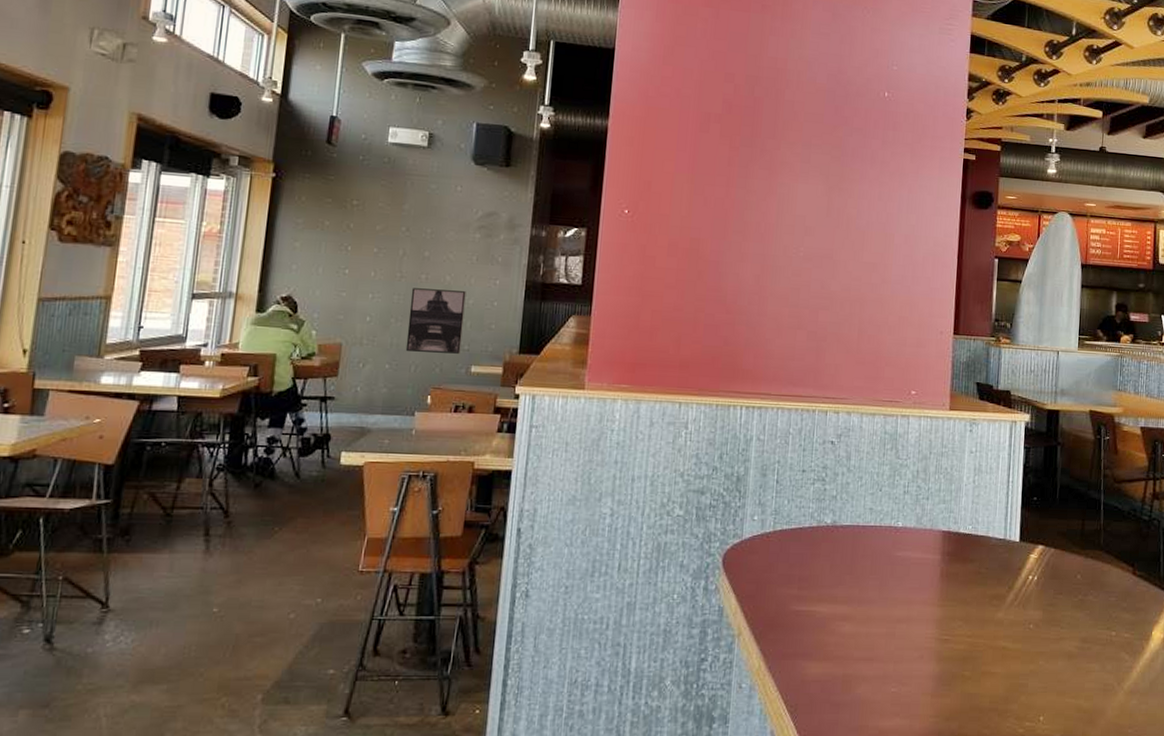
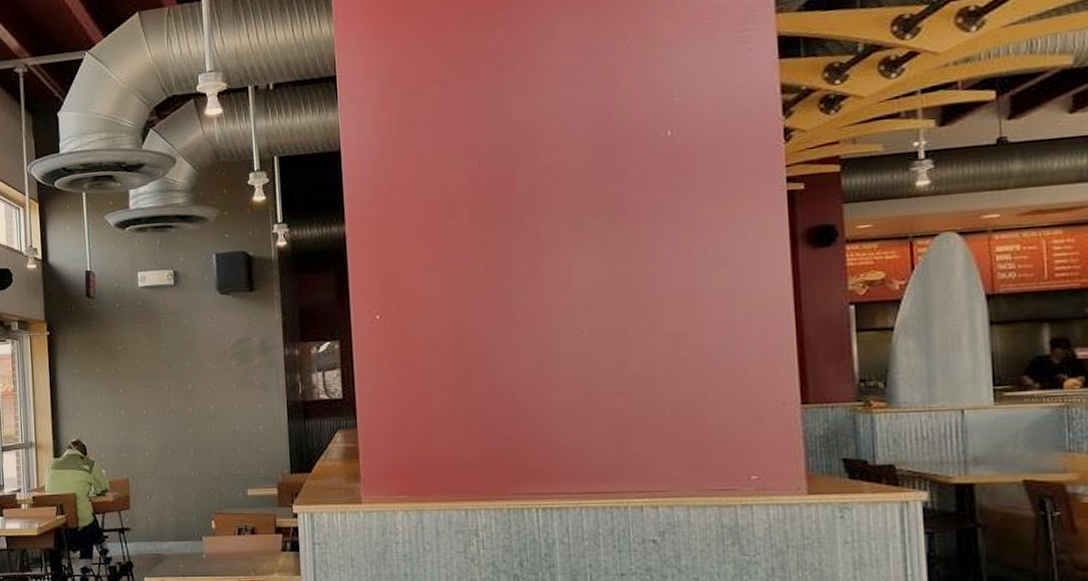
wall art: present [405,288,466,354] -> none [181,418,235,480]

